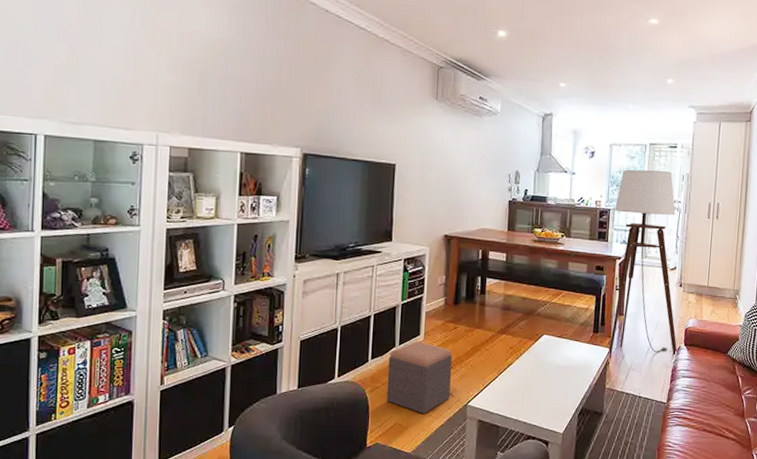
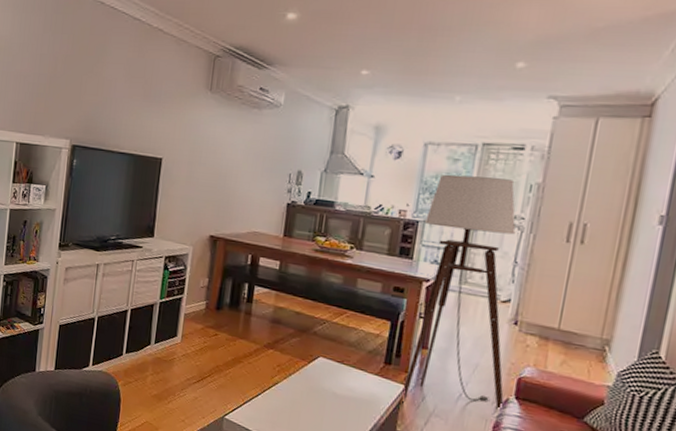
footstool: present [386,341,452,414] -> none [138,342,211,418]

